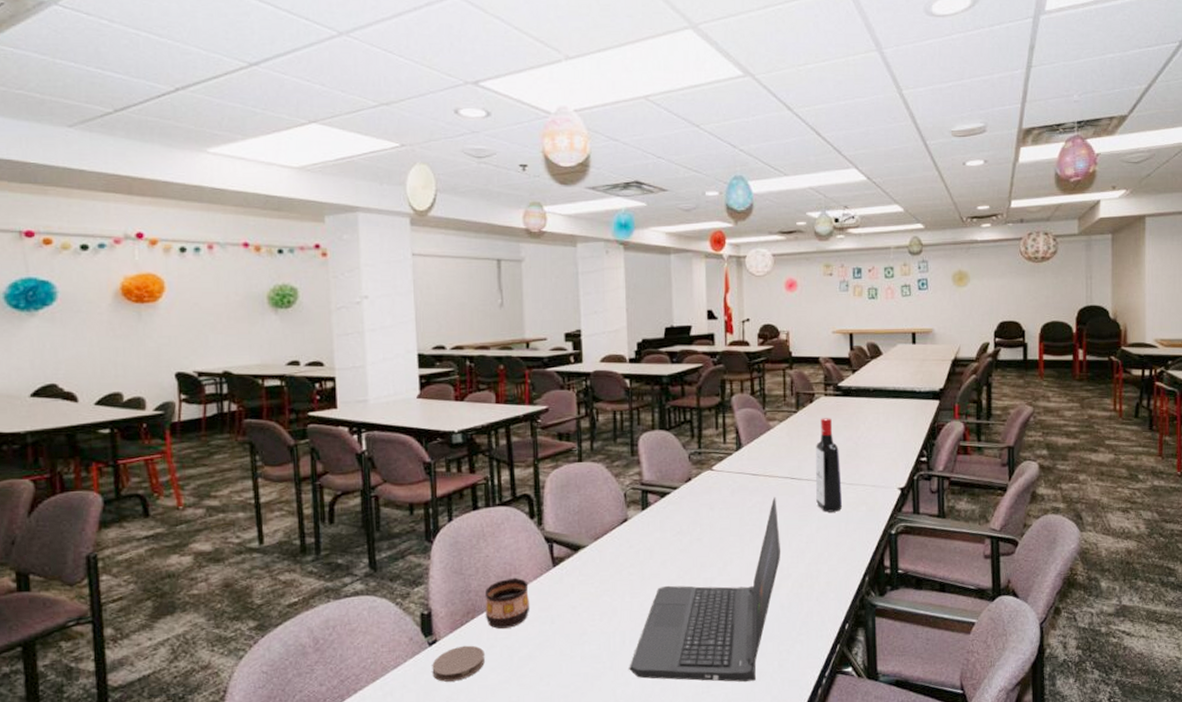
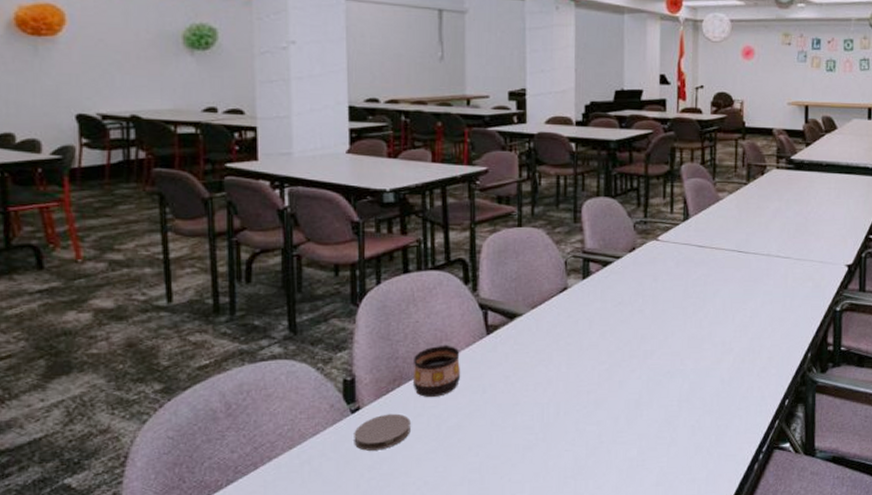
laptop computer: present [629,497,781,683] -> none [562,270,725,456]
liquor bottle: present [816,418,842,512] -> none [762,191,789,287]

